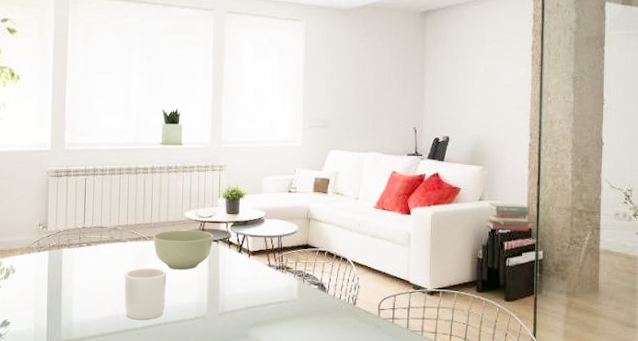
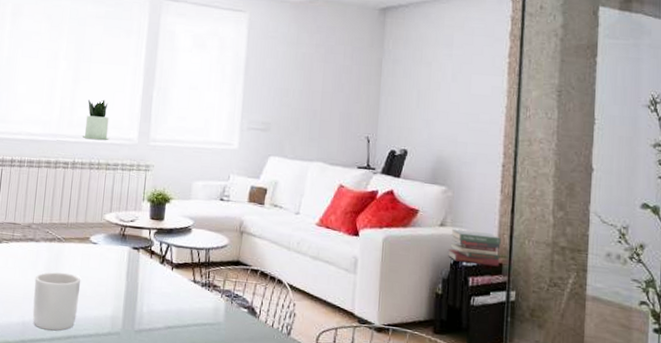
bowl: present [152,229,214,270] -> none [68,233,135,279]

